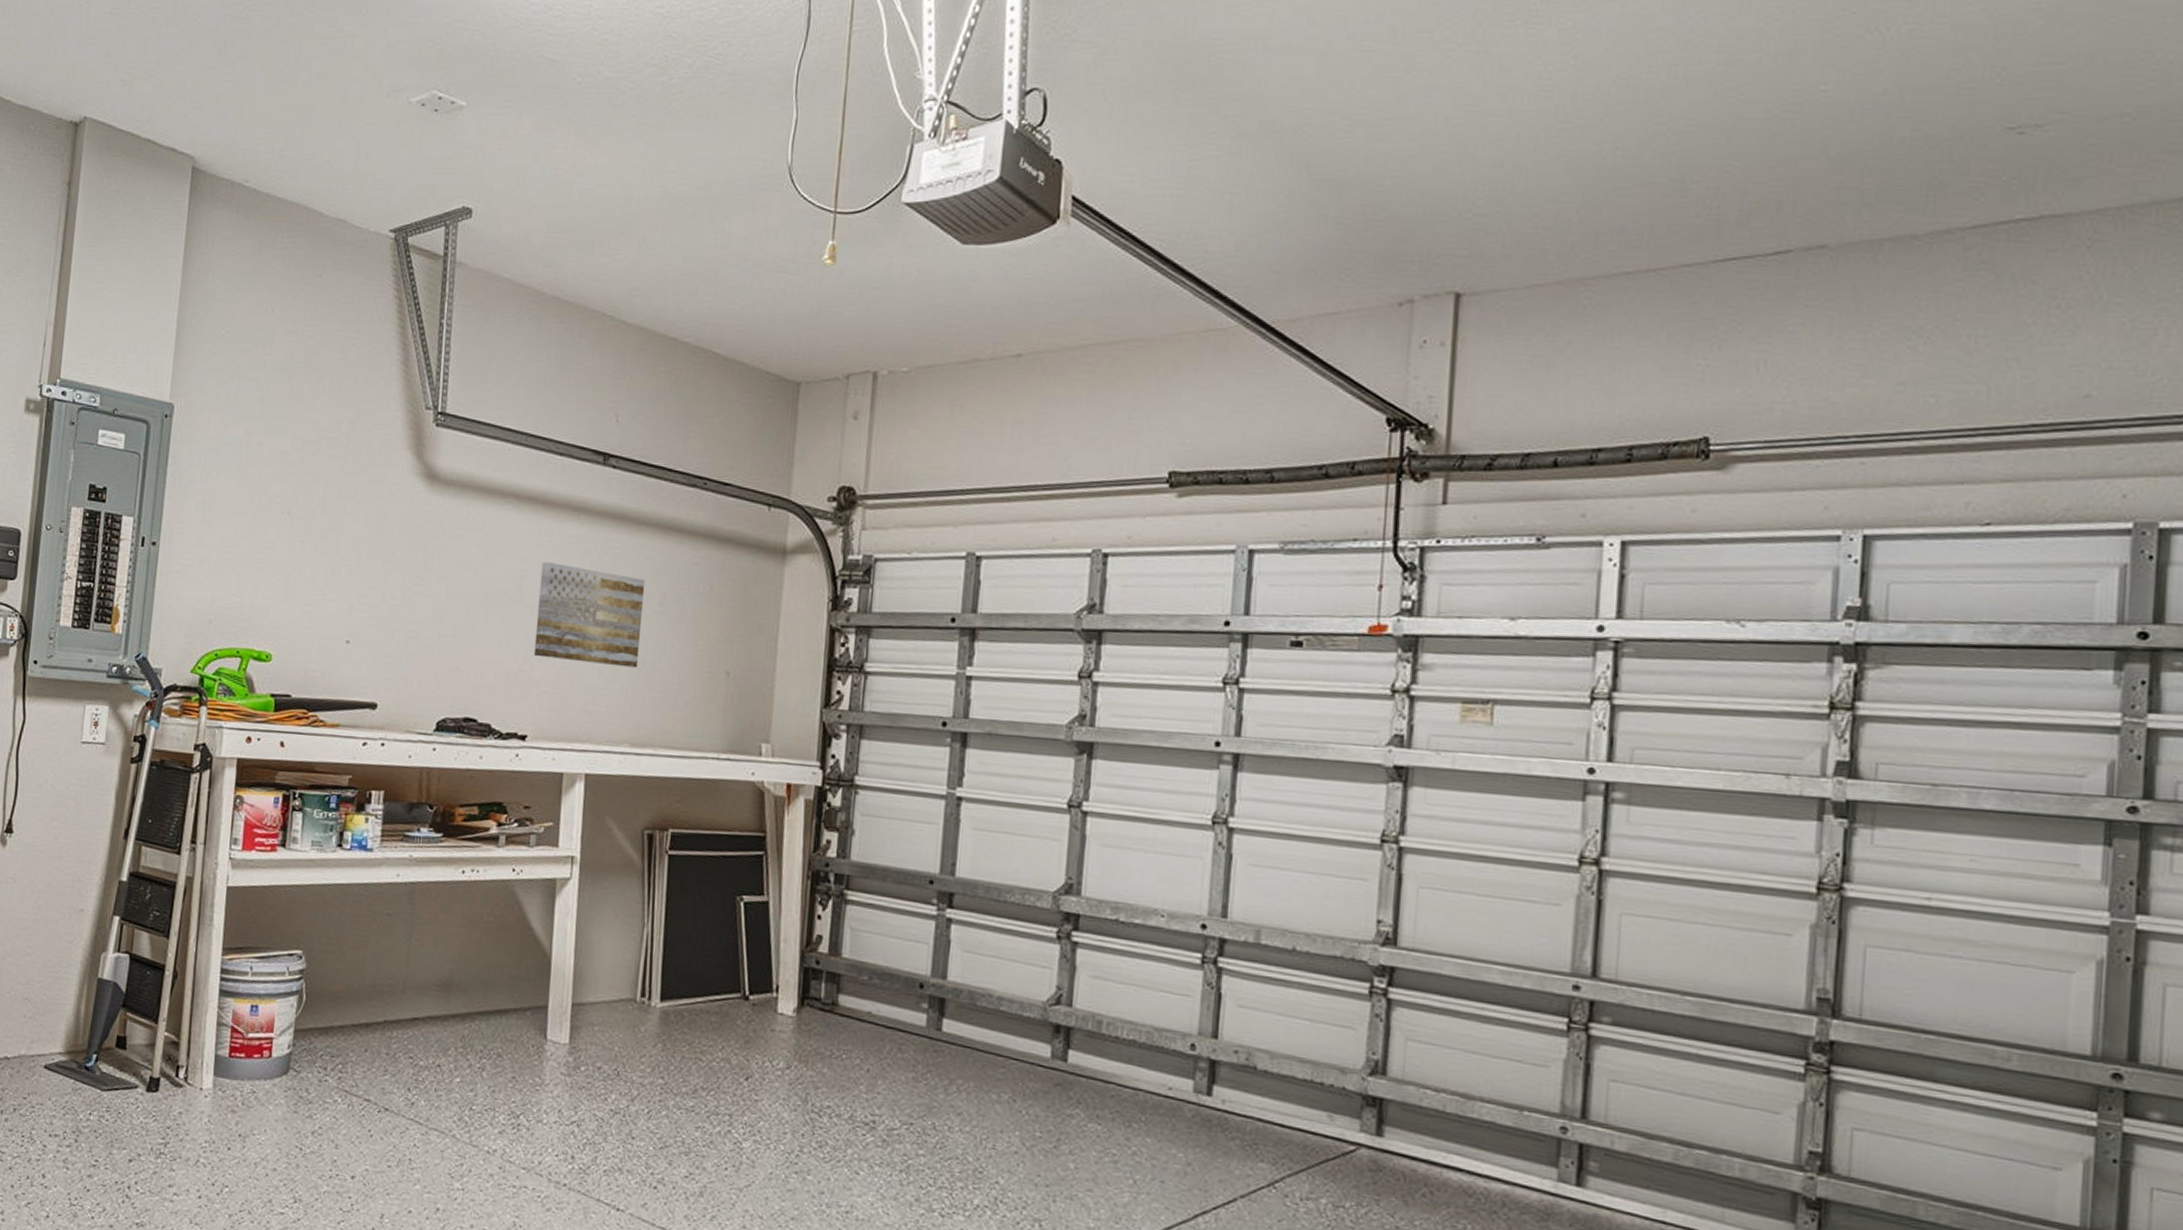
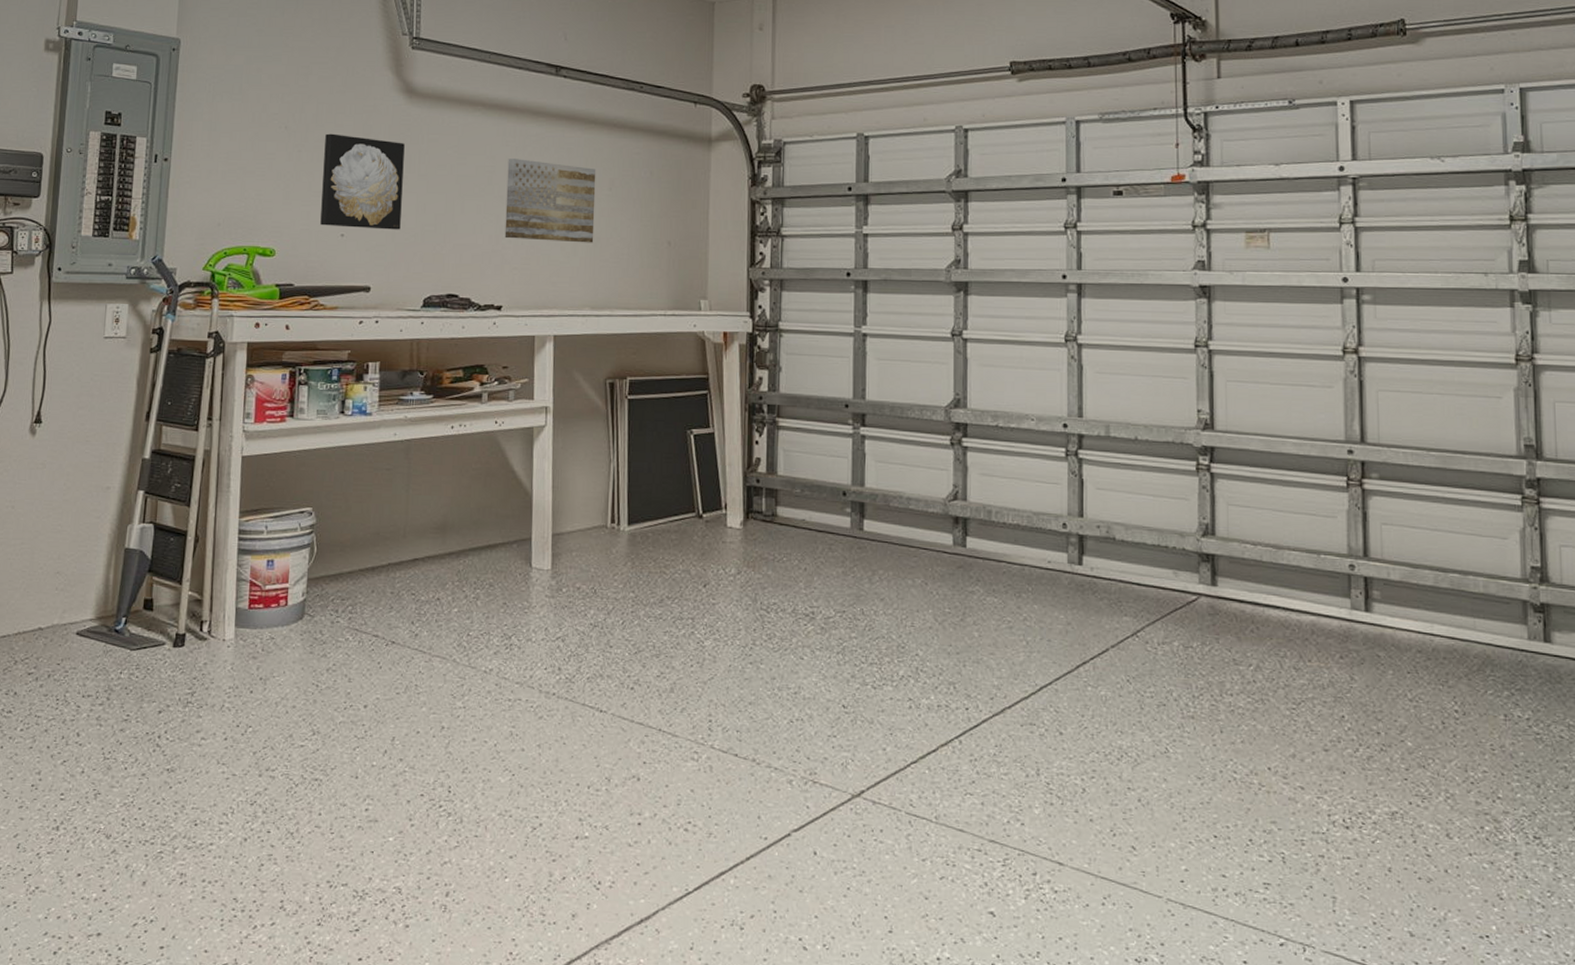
wall art: none [323,522,423,639] -> present [320,133,405,230]

